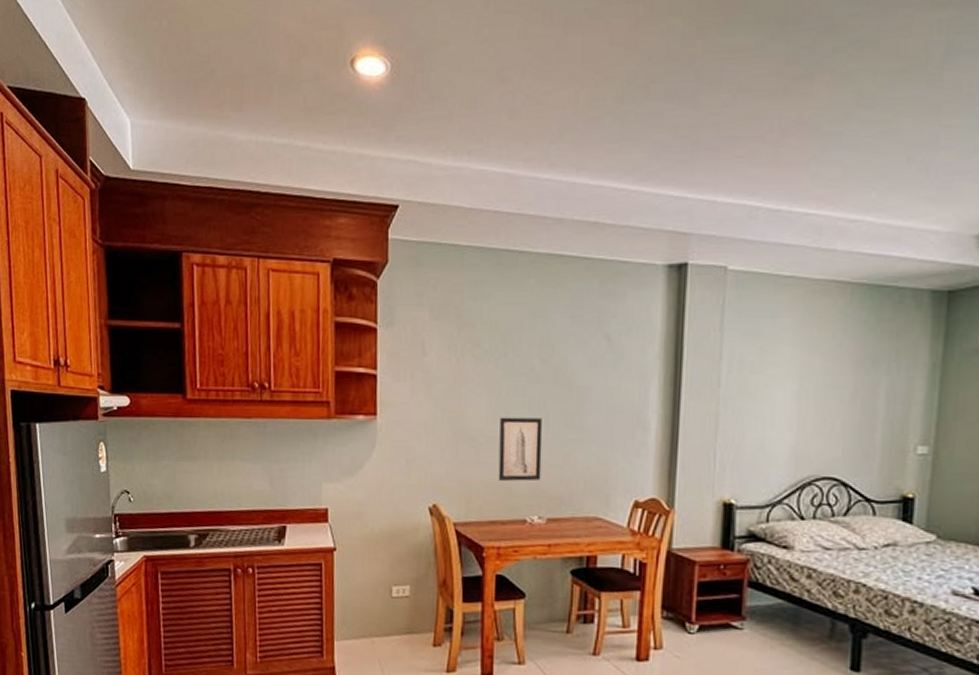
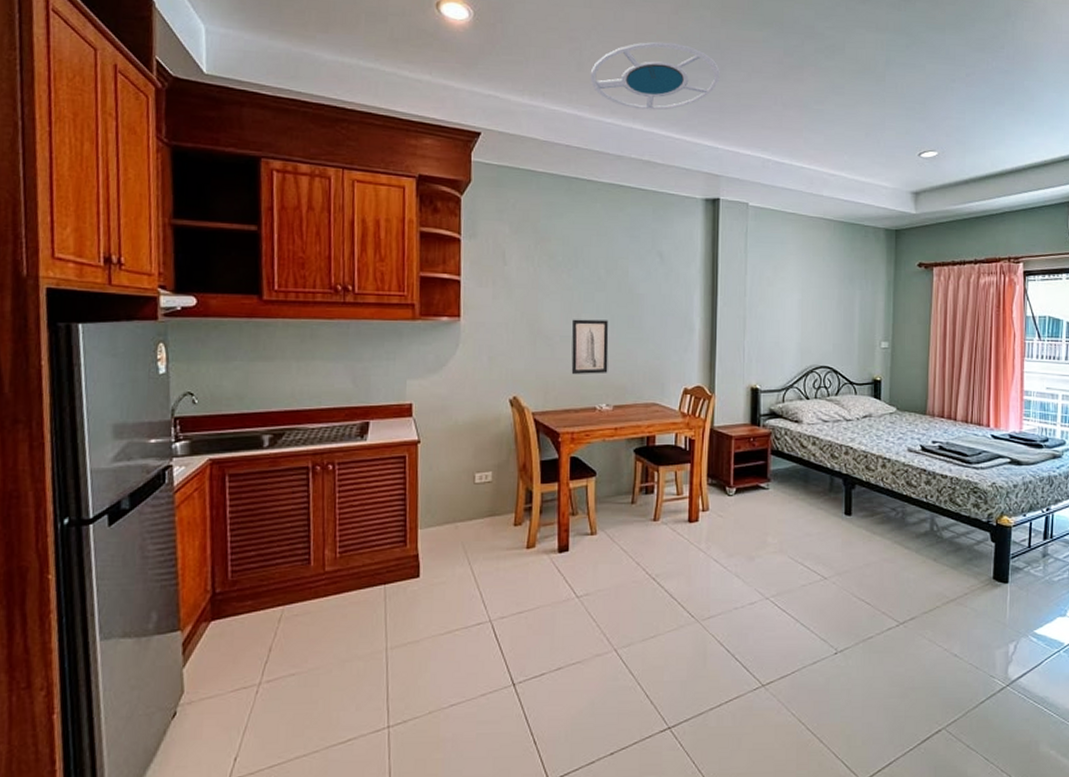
ceiling lamp: none [524,67,693,159] -> present [590,41,720,111]

